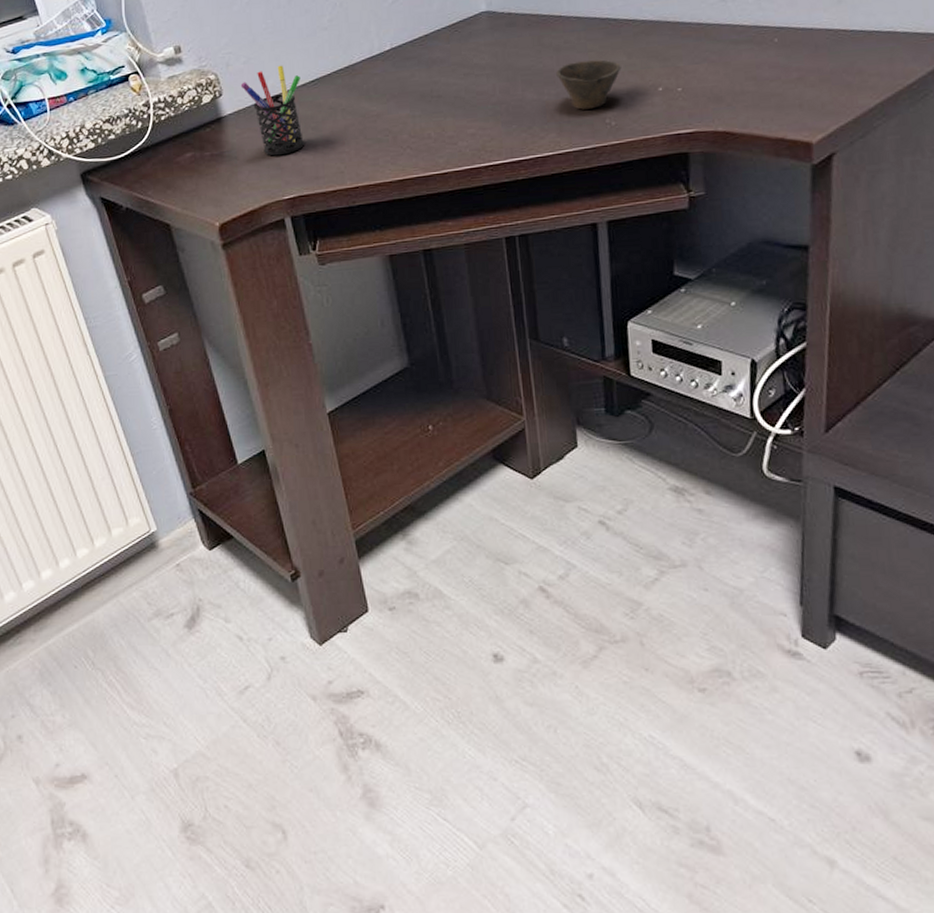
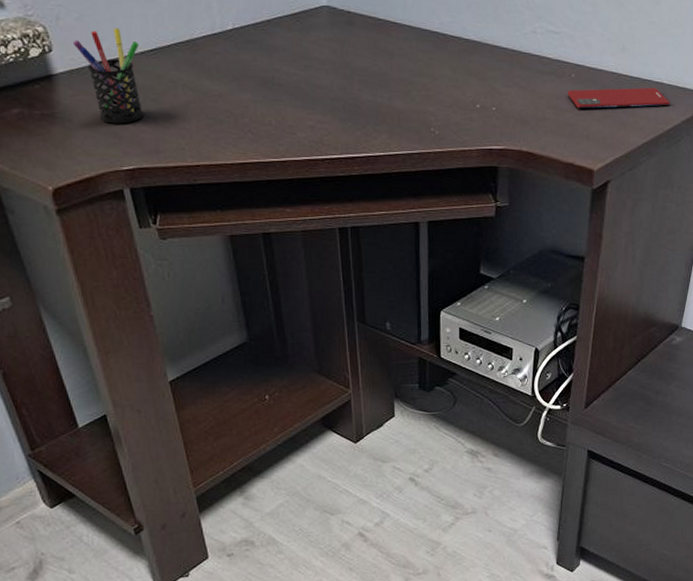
cup: present [556,59,621,110] -> none [389,69,446,116]
smartphone: none [770,38,909,76] -> present [567,87,670,109]

